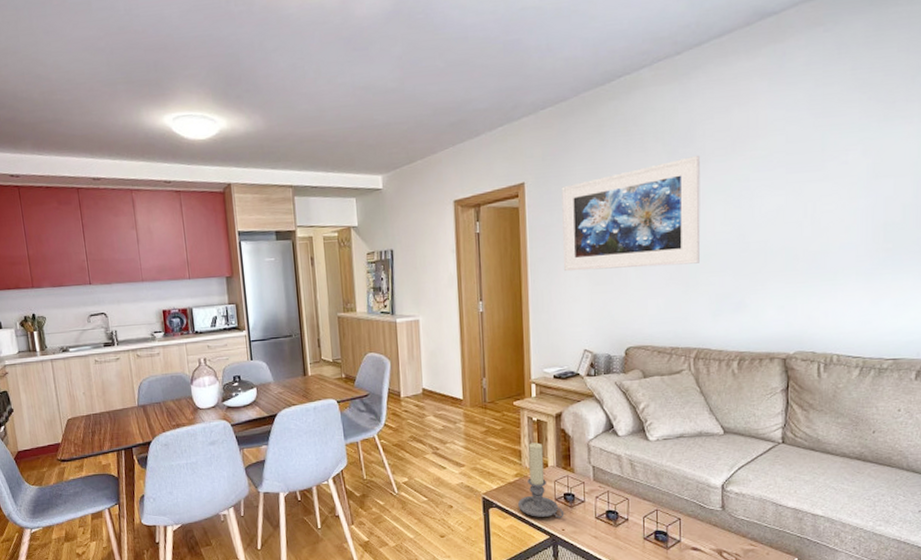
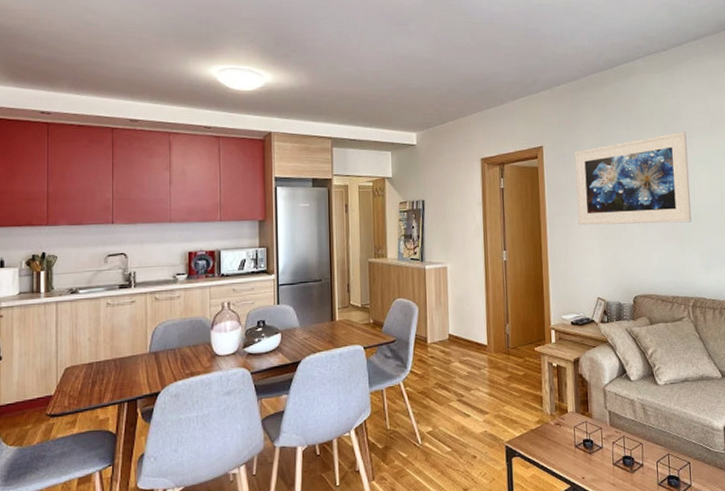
candle holder: present [518,442,565,519] -> none [540,388,584,466]

